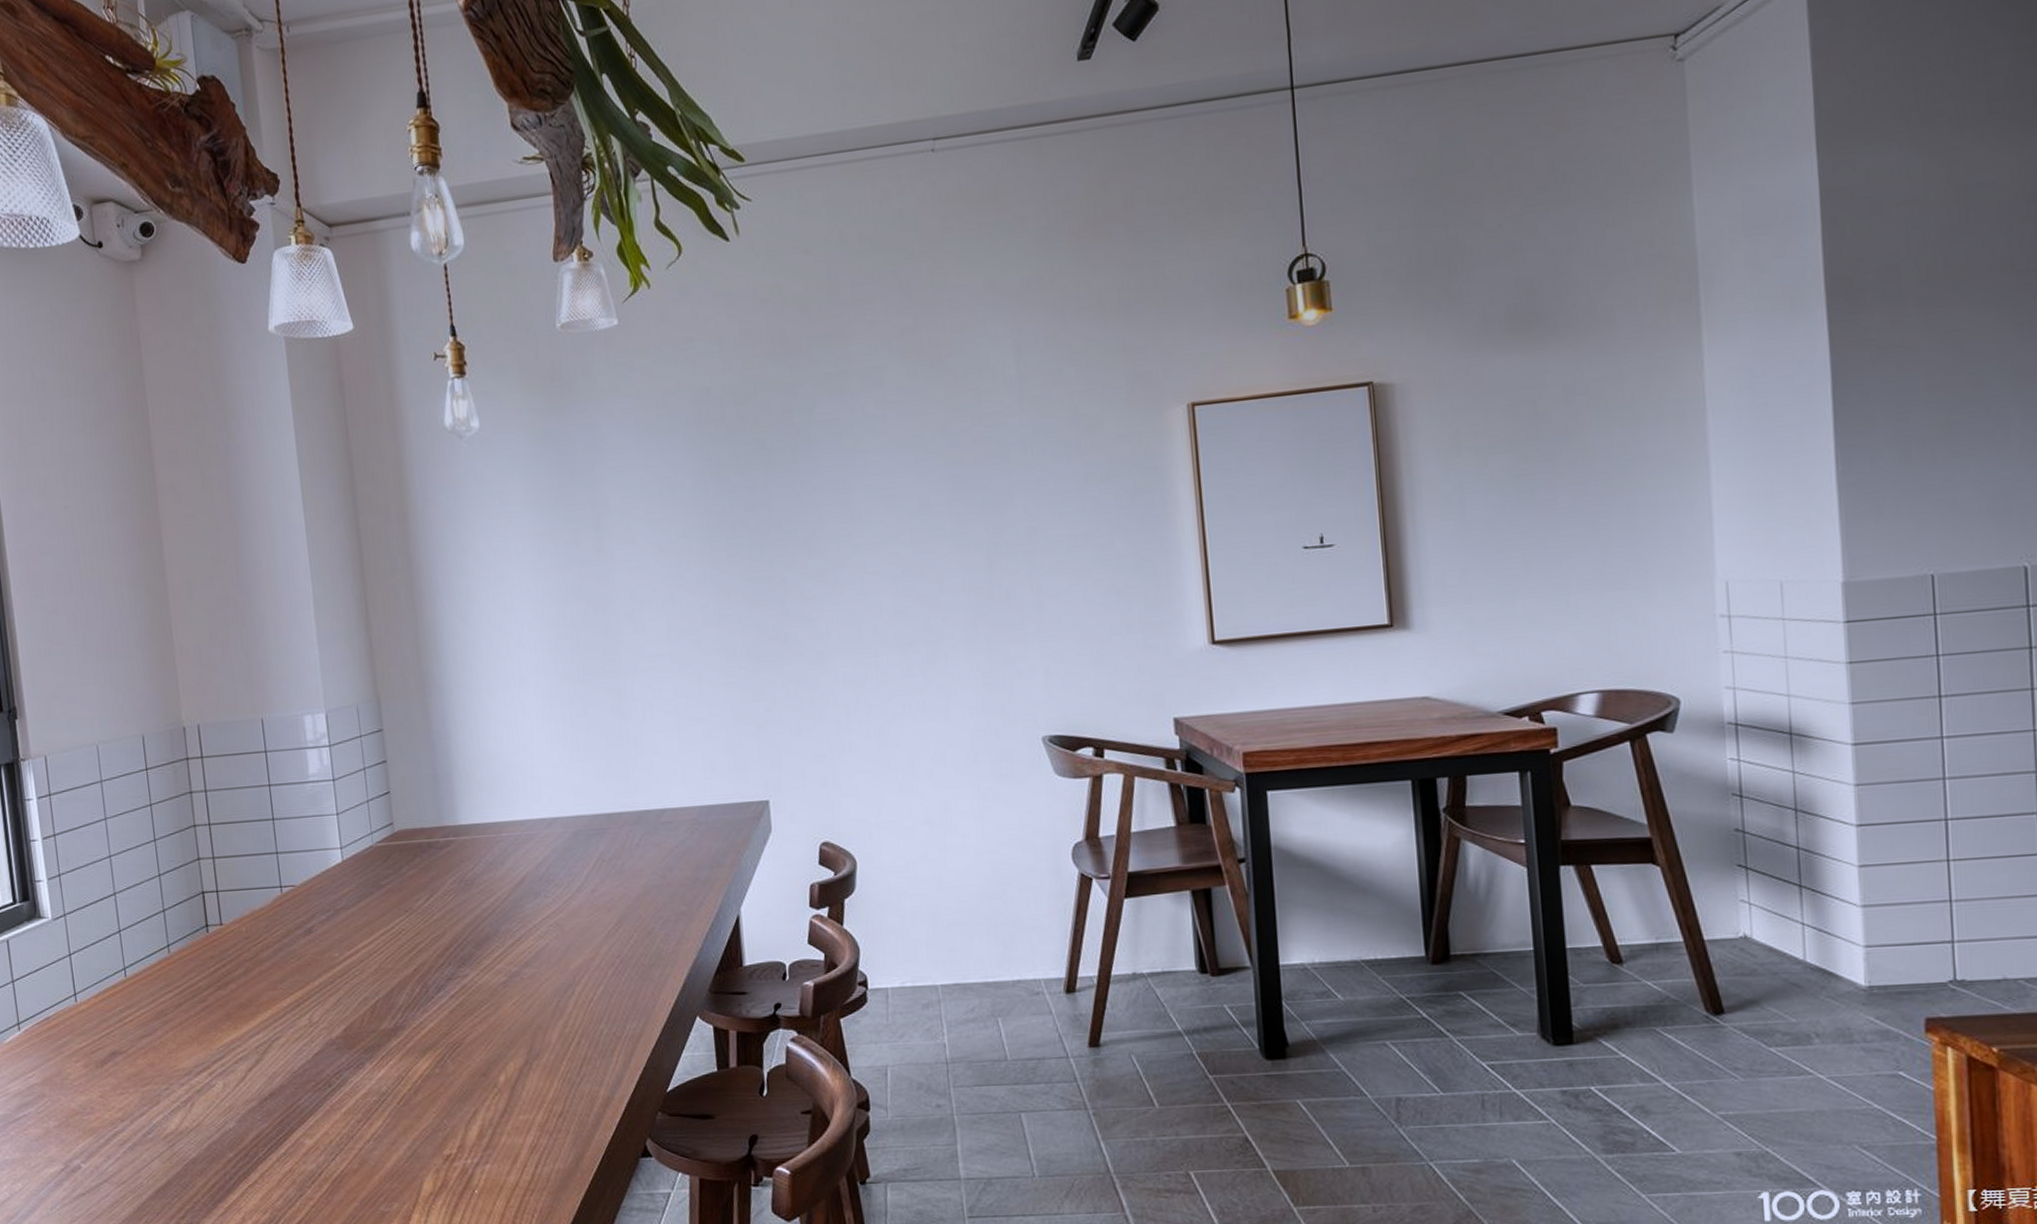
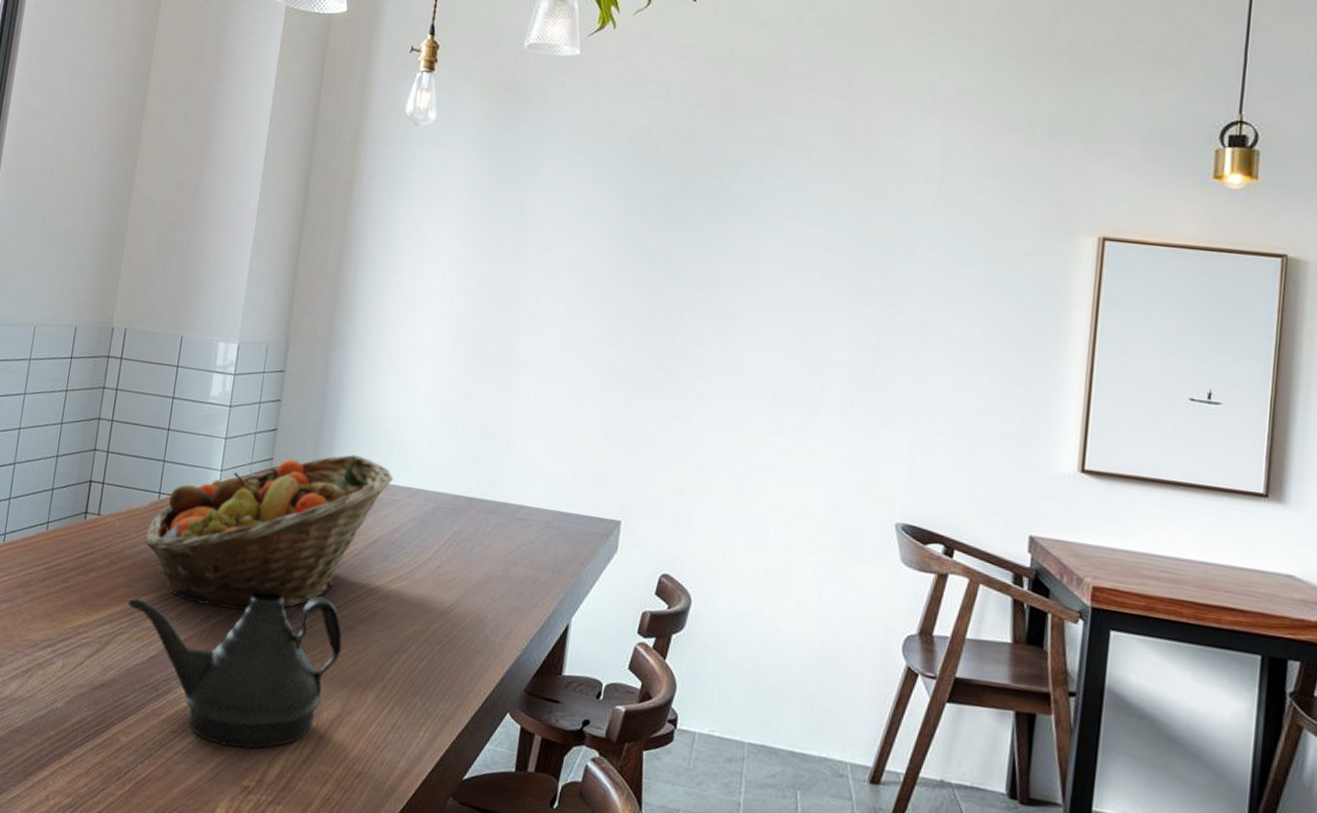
teapot: none [276,949,514,1122] -> present [128,592,343,749]
fruit basket: none [277,798,525,989] -> present [145,454,393,611]

